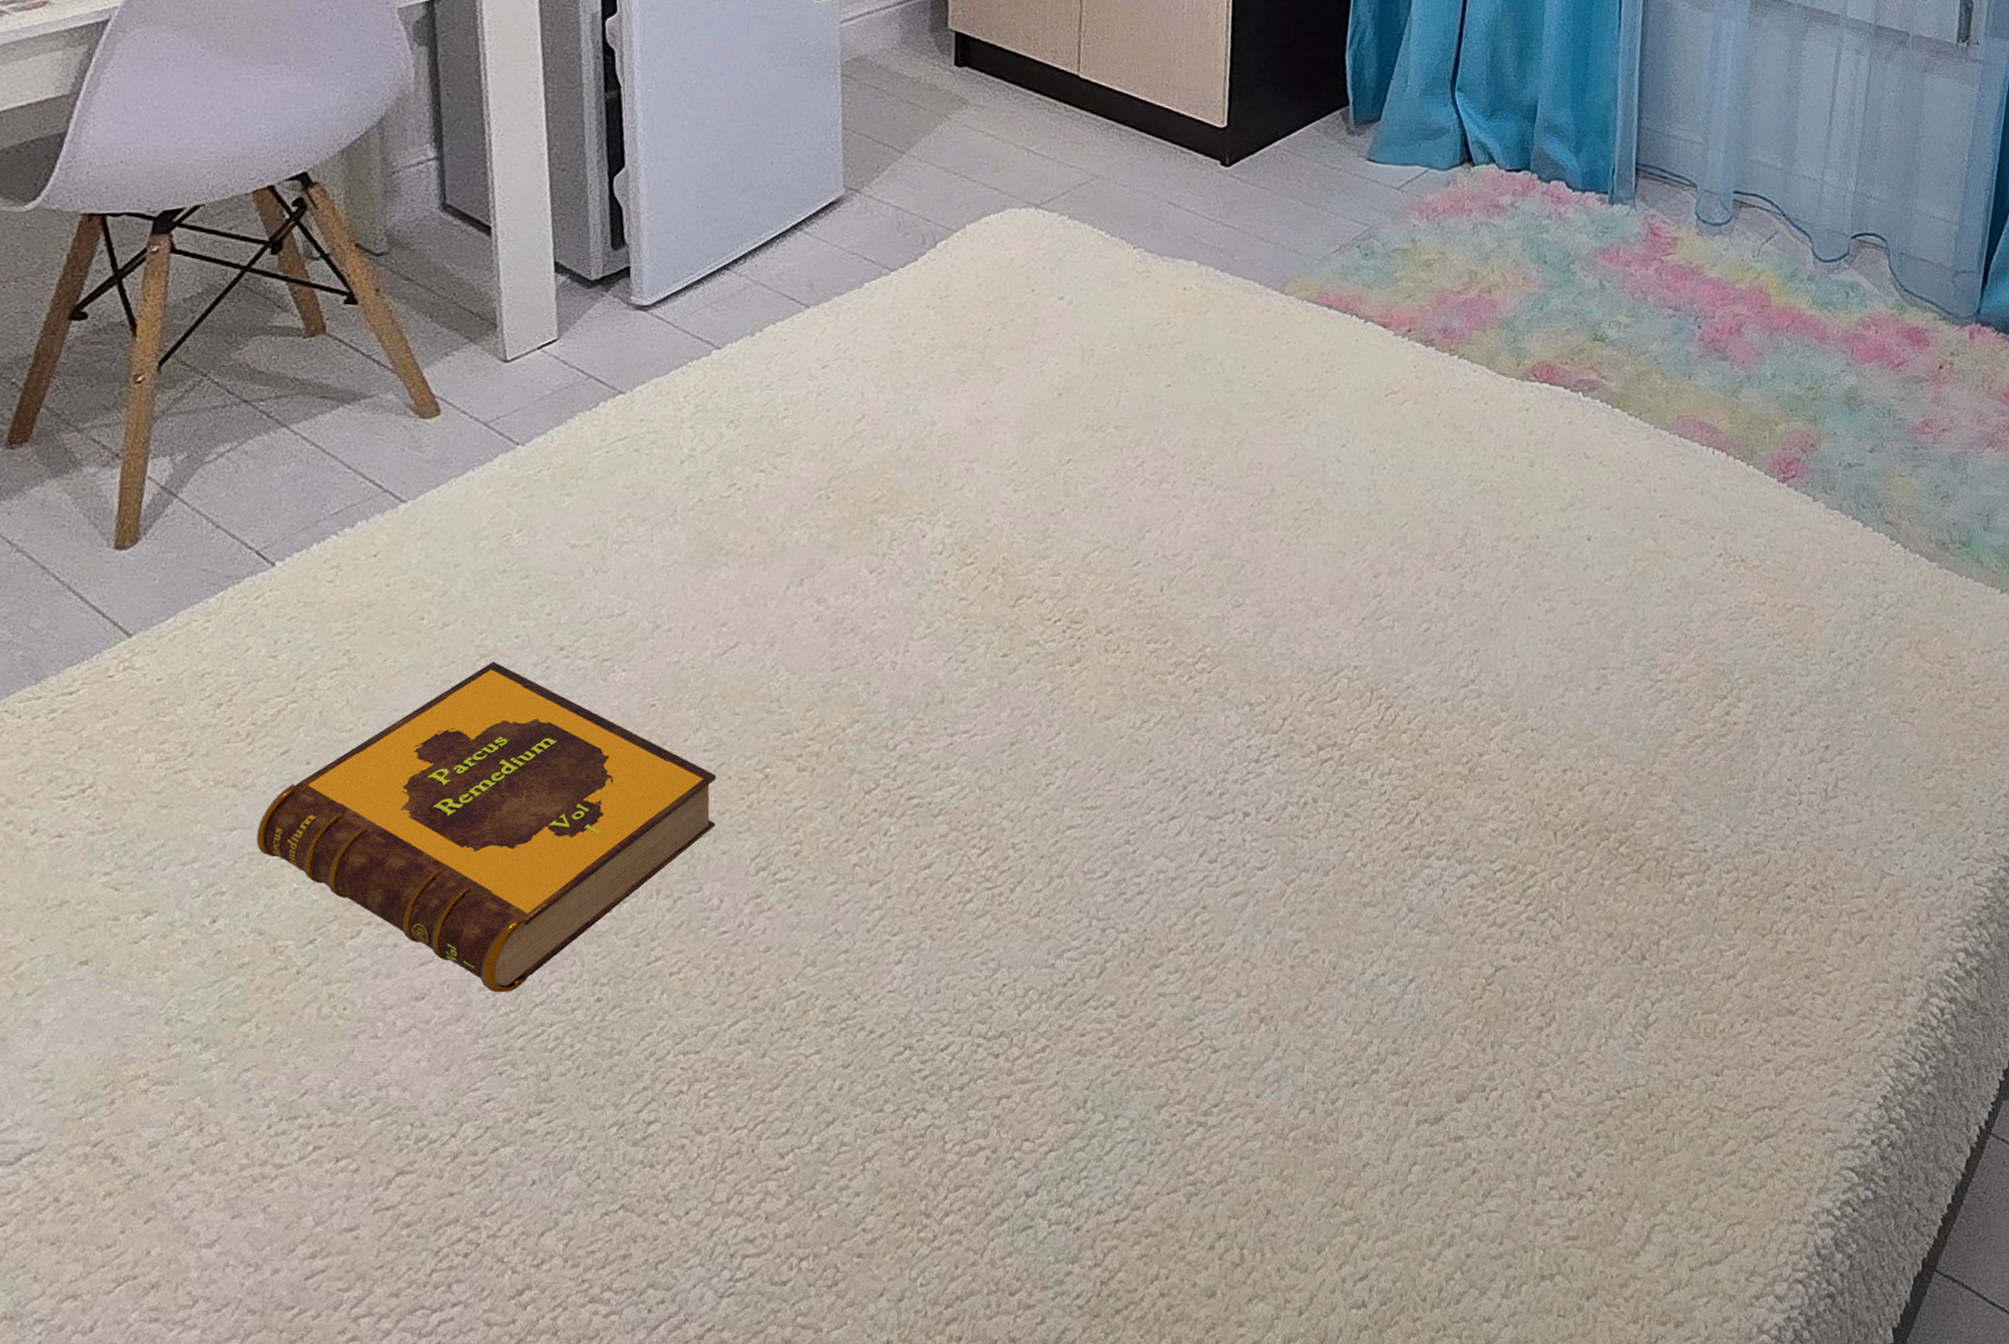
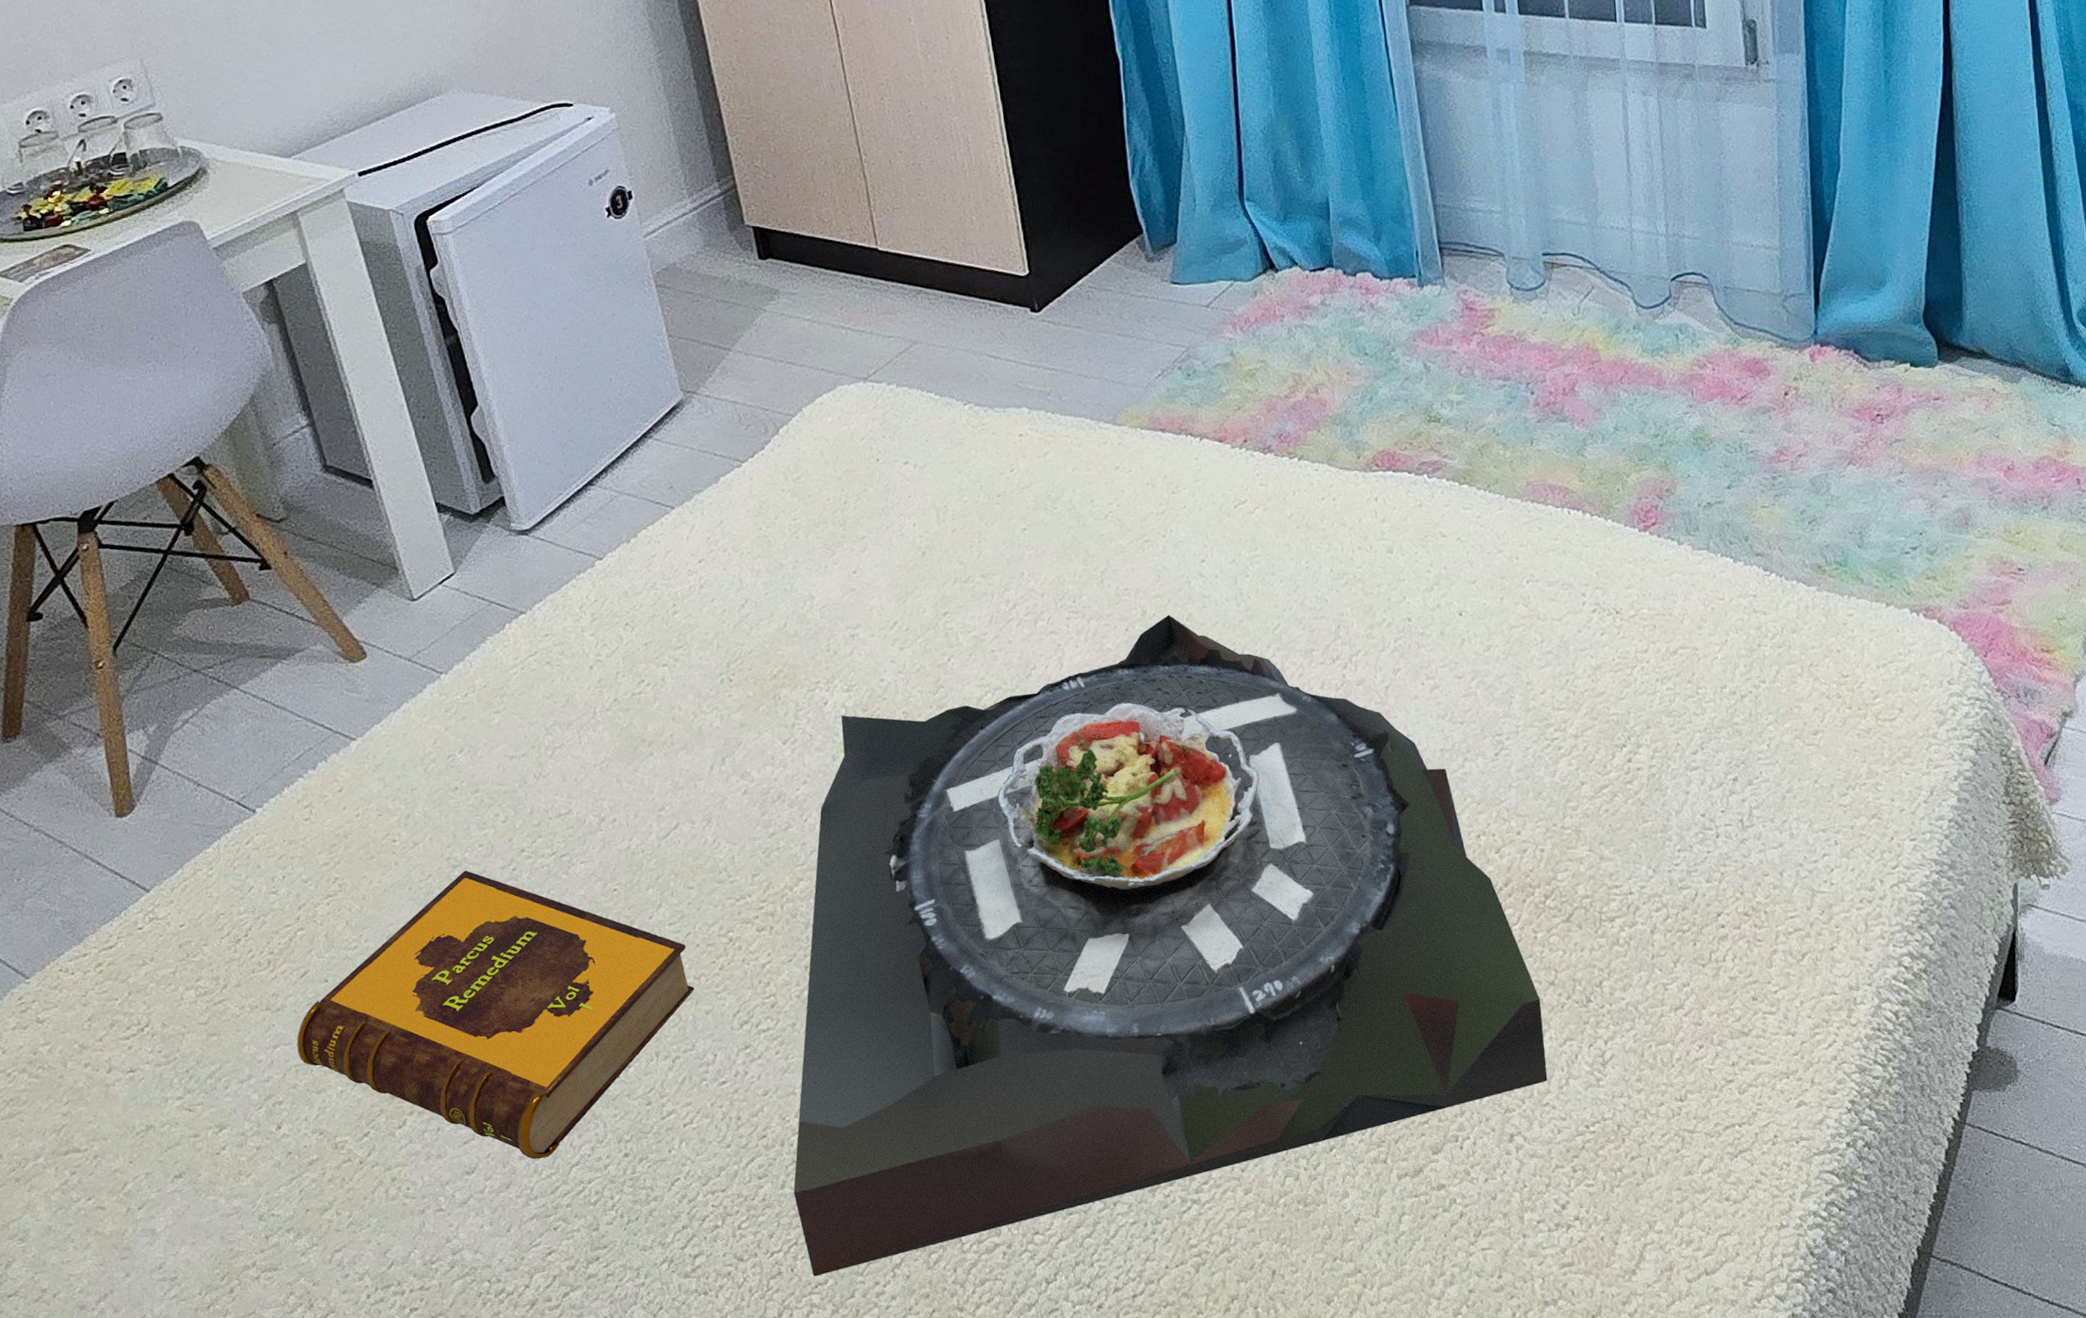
serving tray: none [773,496,1596,1161] -> present [793,615,1548,1277]

